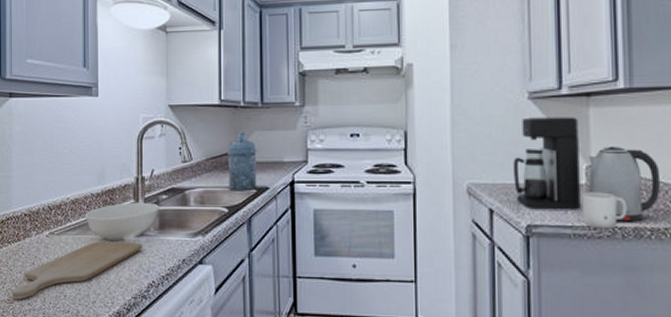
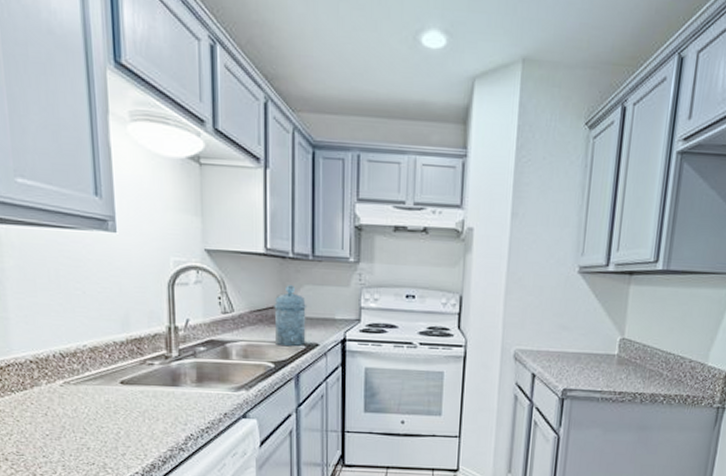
chopping board: present [12,241,143,300] -> none [21,393,179,452]
bowl: present [85,202,159,240] -> none [107,353,196,393]
coffee maker: present [513,117,582,210] -> none [556,290,619,378]
mug: present [580,192,627,228] -> none [610,362,649,394]
kettle: present [588,146,661,222] -> none [619,321,679,389]

